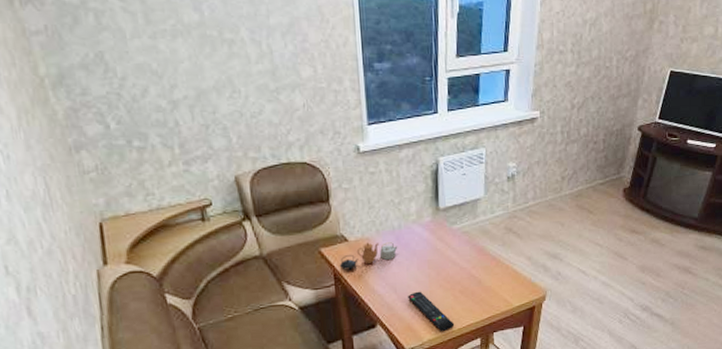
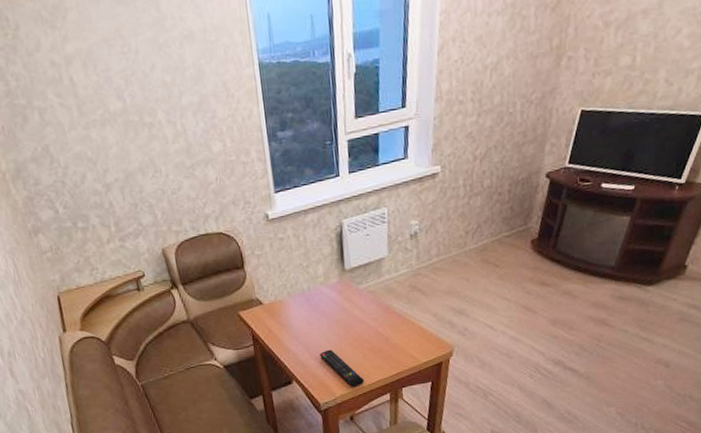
teapot: present [339,242,398,270] -> none [256,303,308,331]

